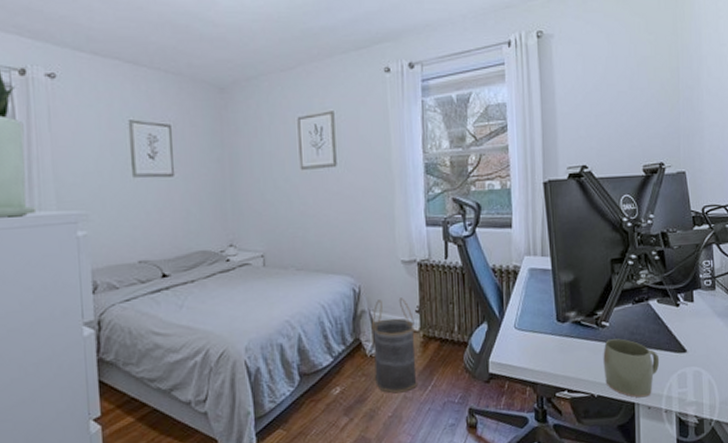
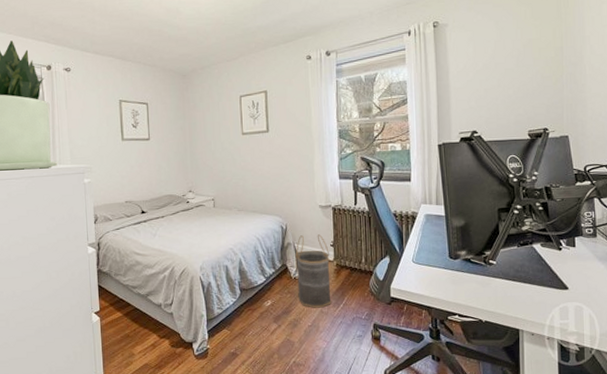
mug: present [603,338,660,398] -> none [490,275,543,325]

